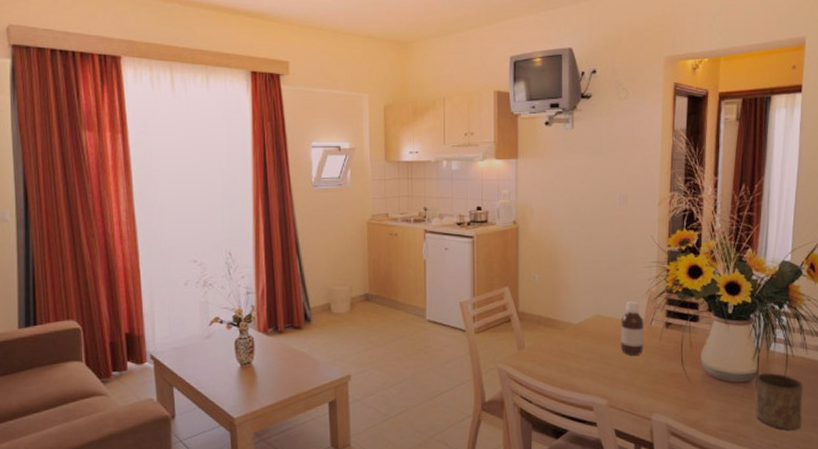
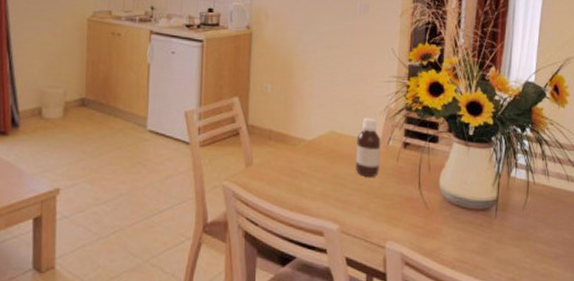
cup: present [756,373,803,429] -> none [495,201,543,262]

